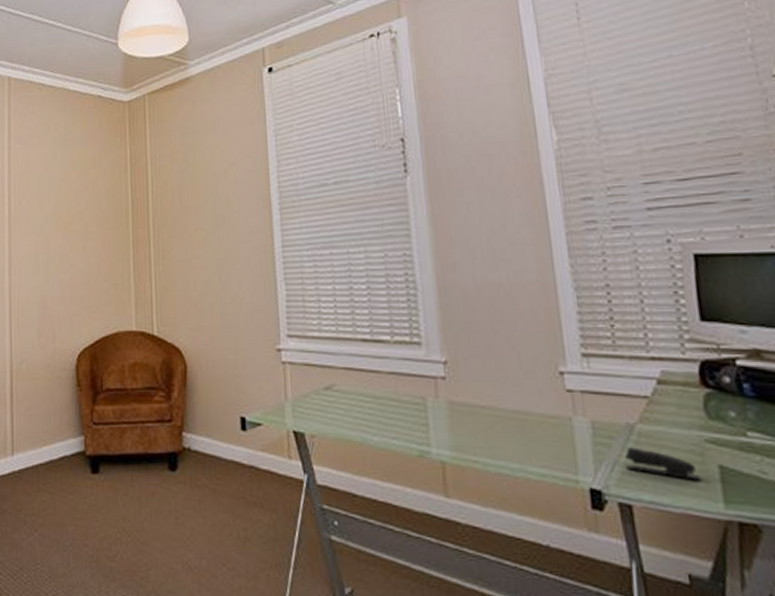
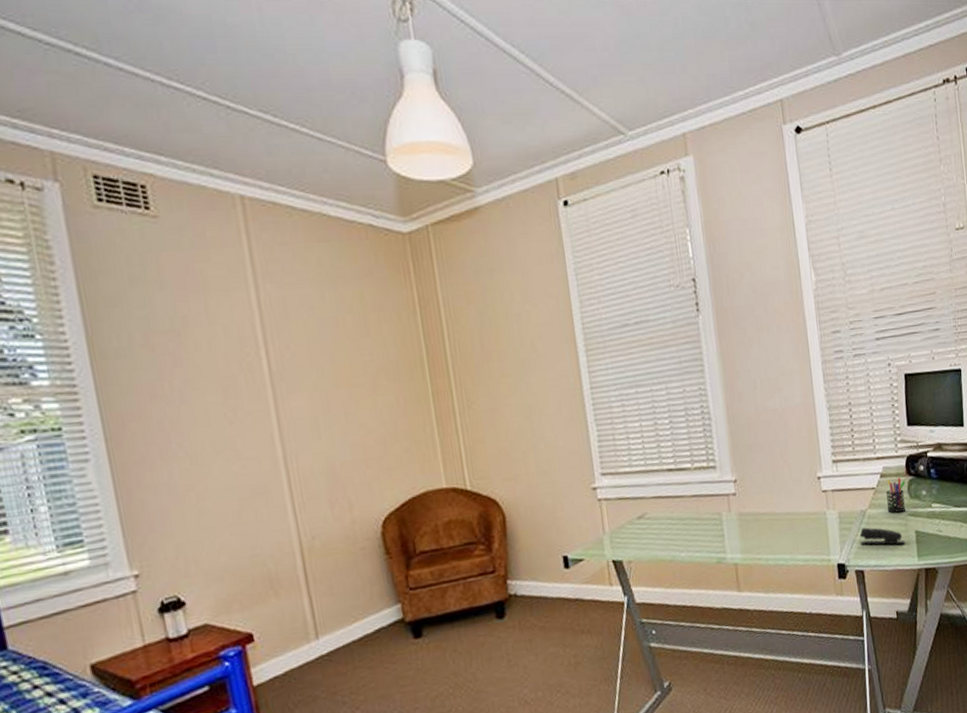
pen holder: none [666,388,702,435] -> present [885,477,906,513]

